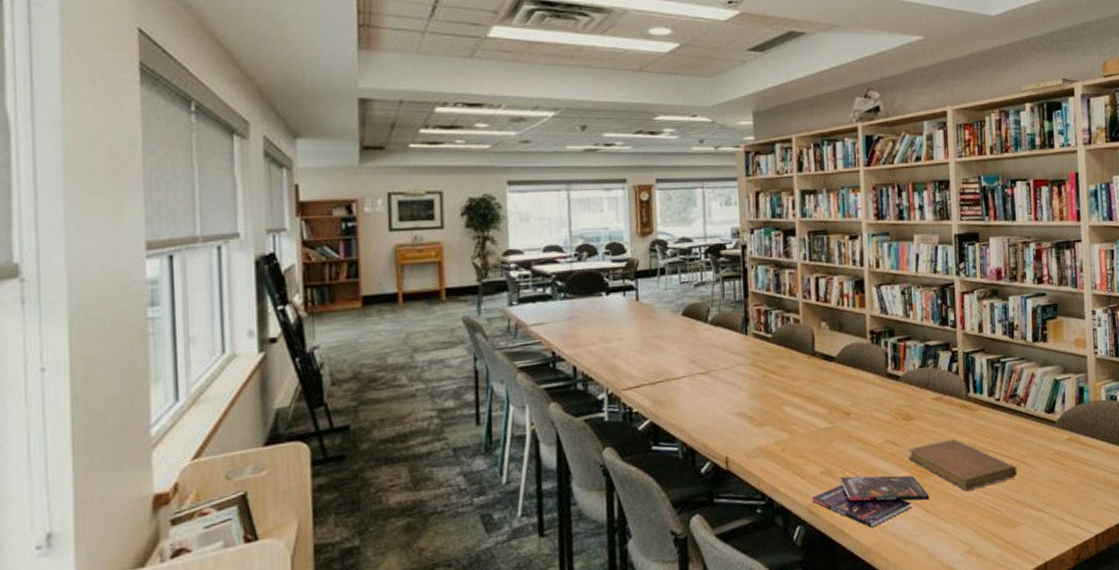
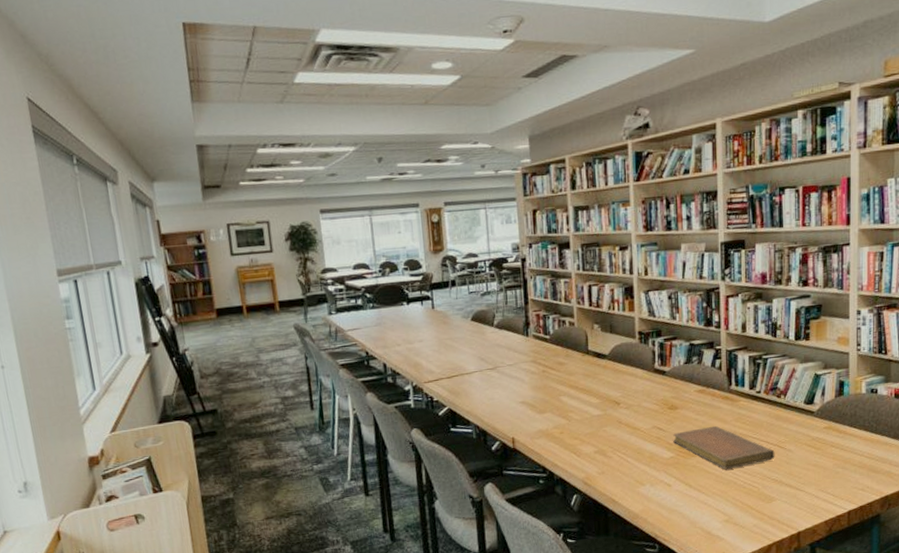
booklet: present [812,475,930,528] -> none [586,455,692,498]

